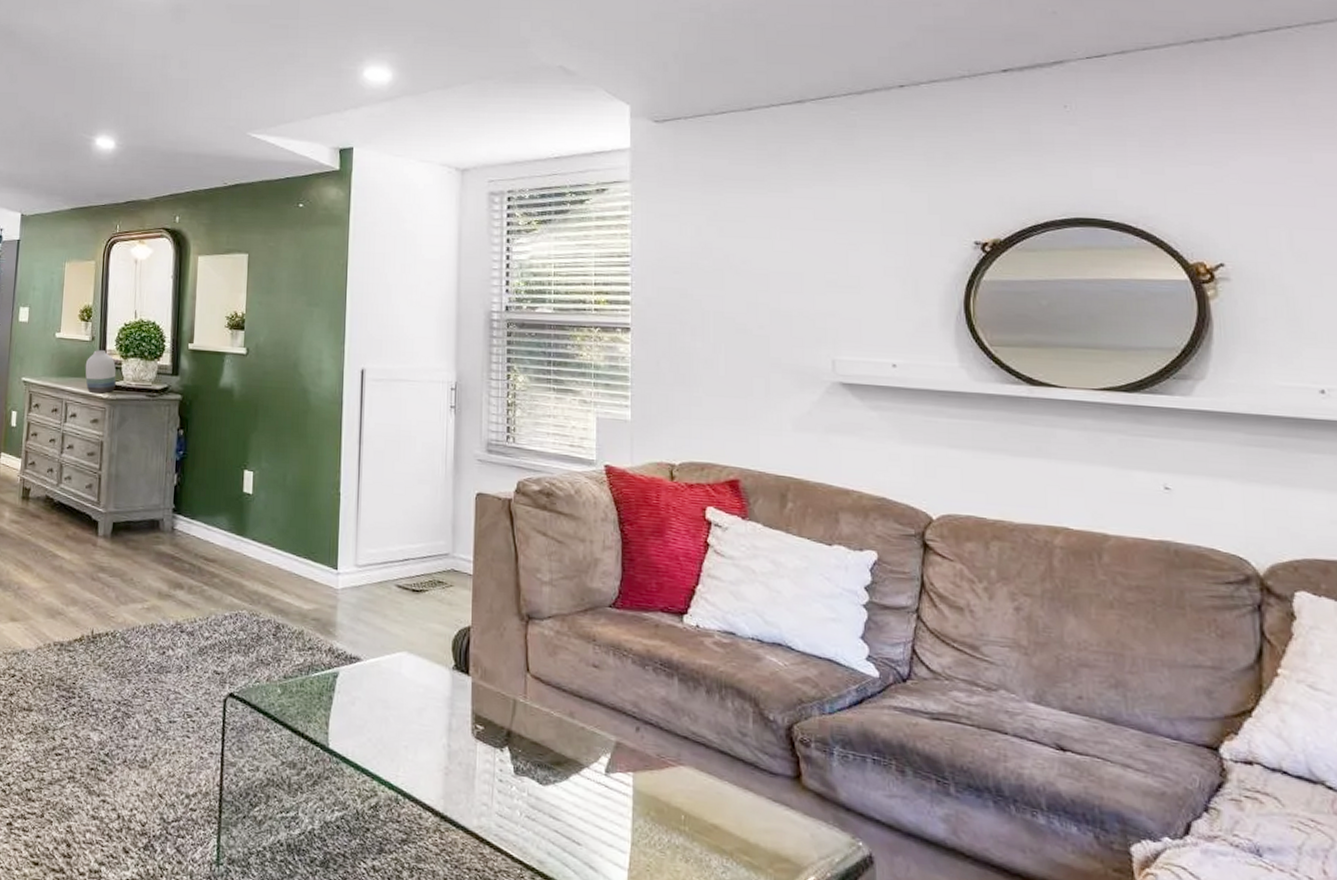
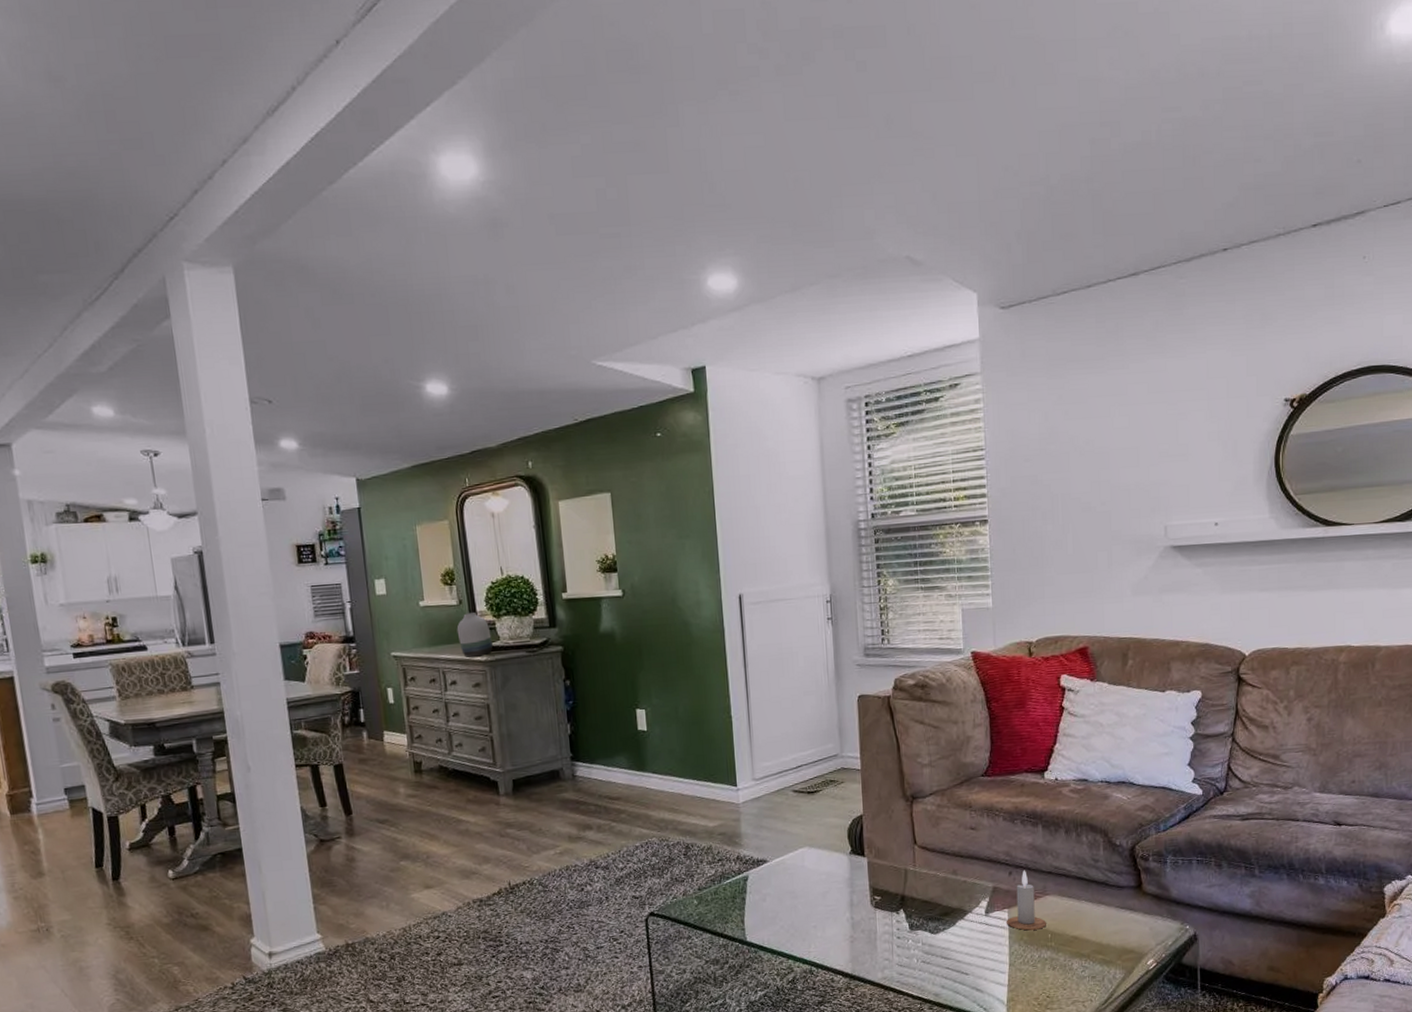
candle: none [631,728,679,807] -> present [1007,870,1046,931]

